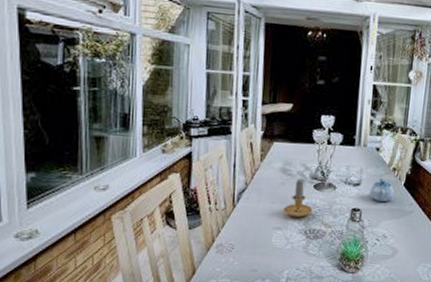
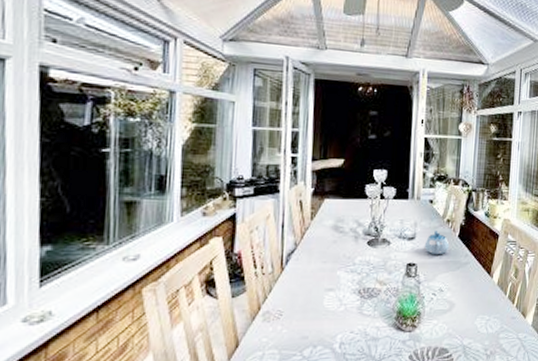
candle: present [284,178,313,218] -> none [336,235,367,277]

